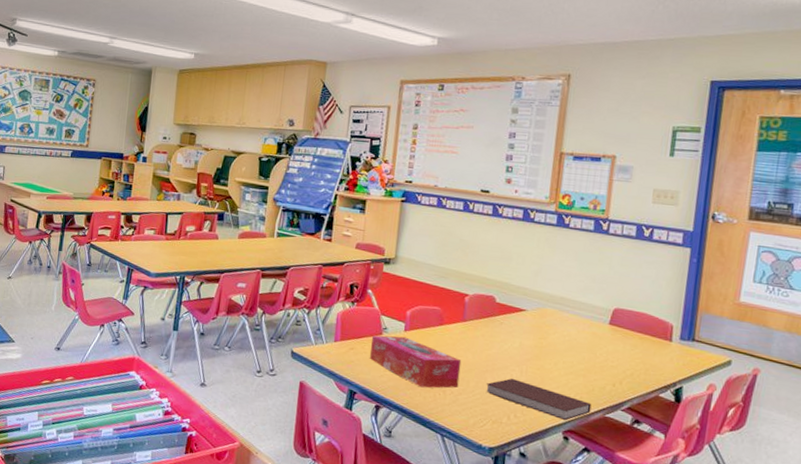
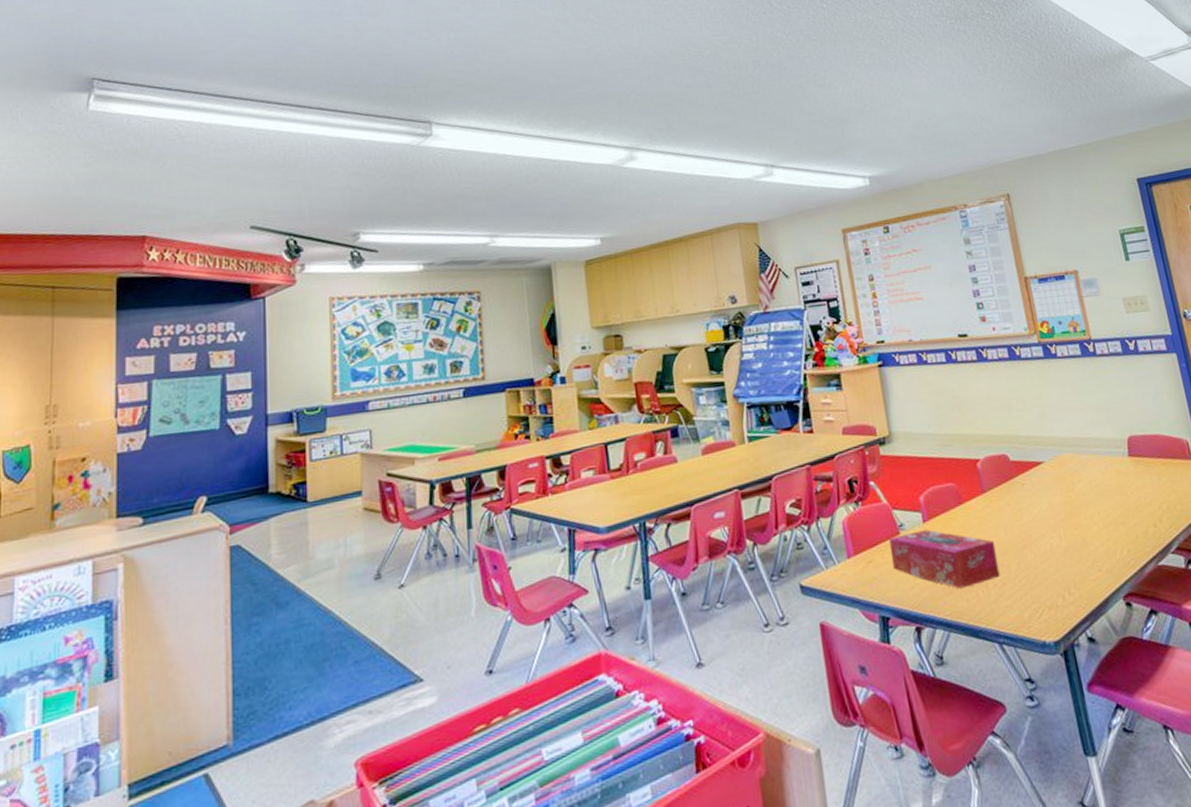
notebook: present [486,378,592,420] -> none [1029,547,1143,583]

